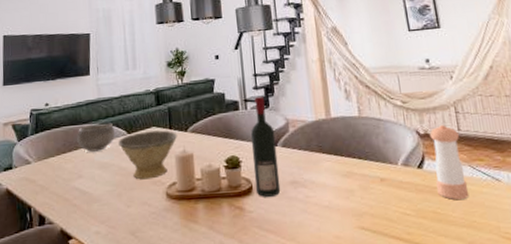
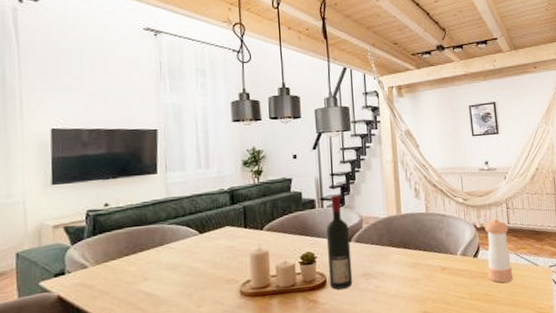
bowl: present [77,123,115,152] -> none [142,223,185,253]
bowl: present [118,130,178,180] -> none [189,229,253,279]

